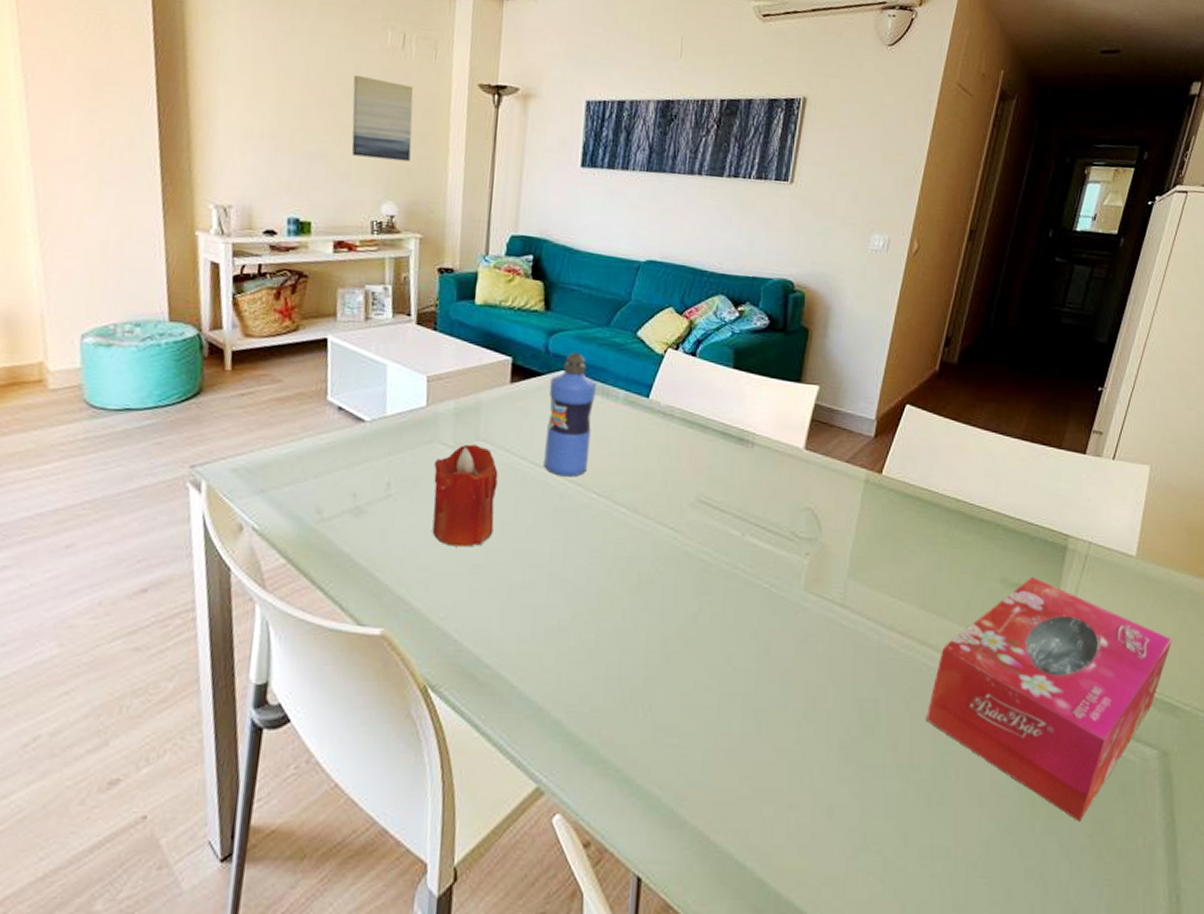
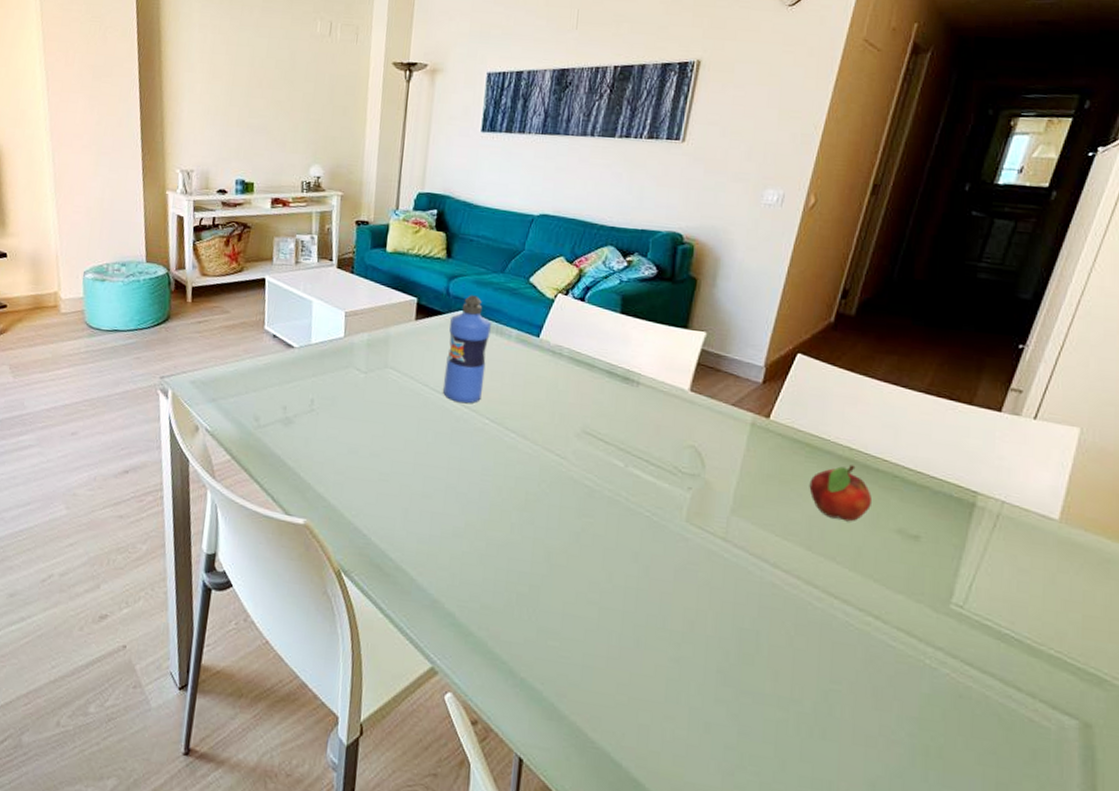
wall art: present [351,74,414,162] -> none [287,59,338,131]
candle: present [432,444,499,547] -> none [347,370,404,458]
fruit: none [921,516,978,576] -> present [809,464,873,522]
tissue box: present [926,576,1172,822] -> none [810,530,1101,779]

